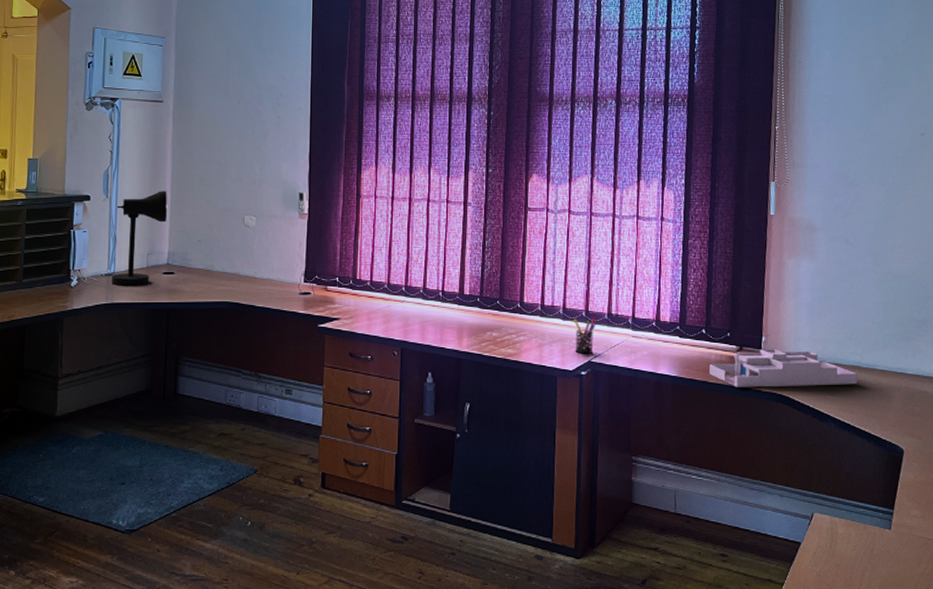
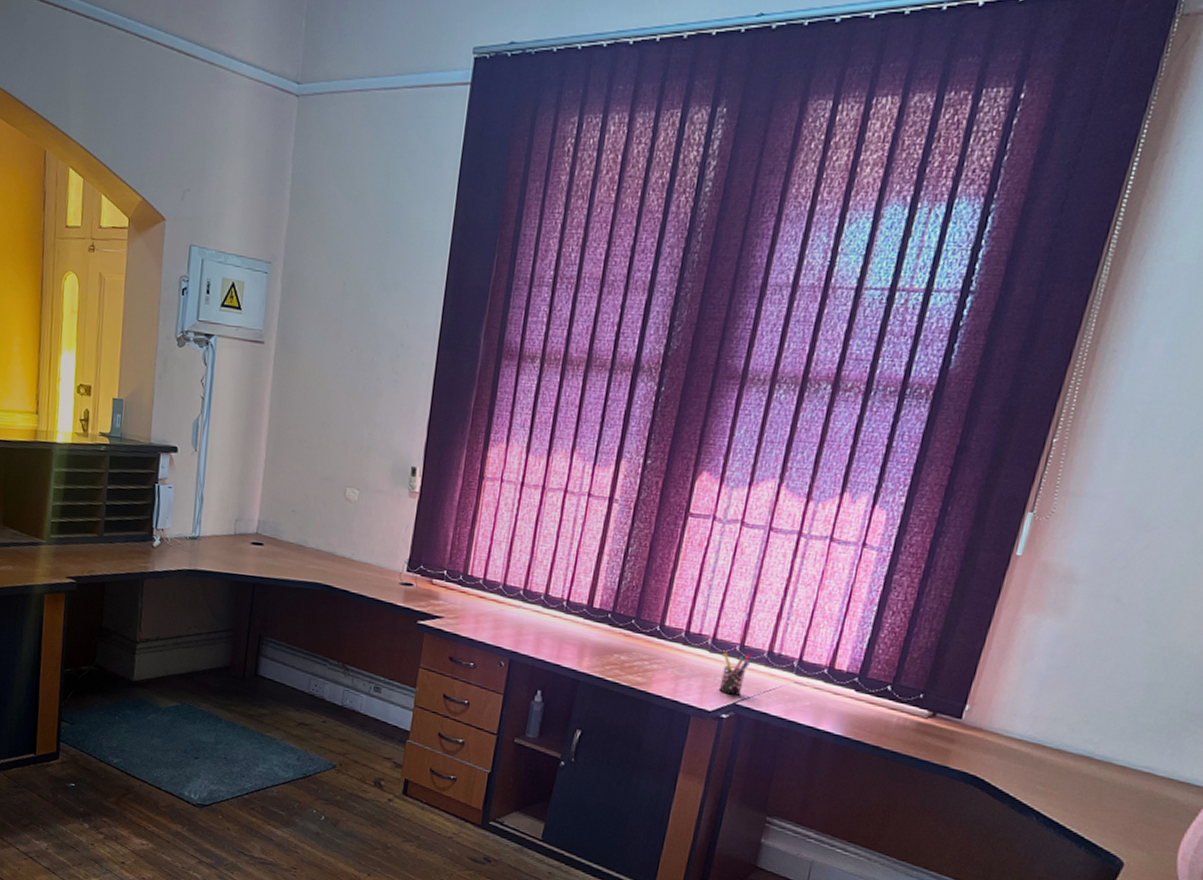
desk lamp: present [111,191,168,286] -> none [196,449,262,554]
desk organizer: present [709,349,858,387] -> none [885,719,1086,779]

